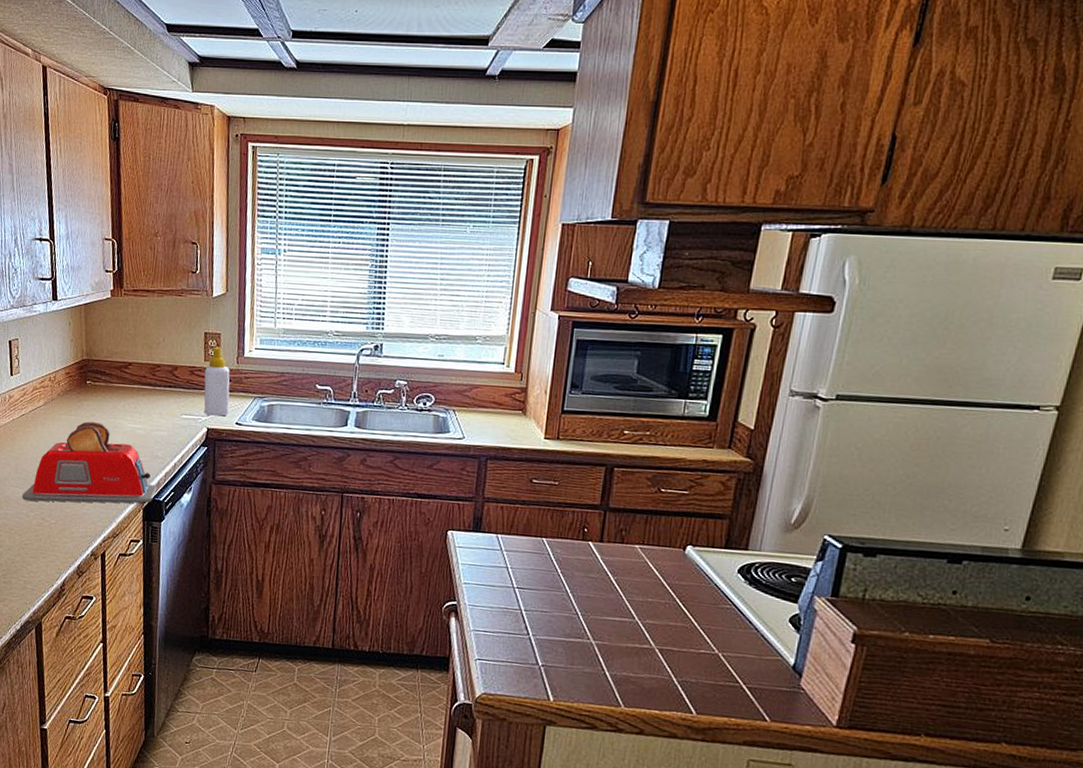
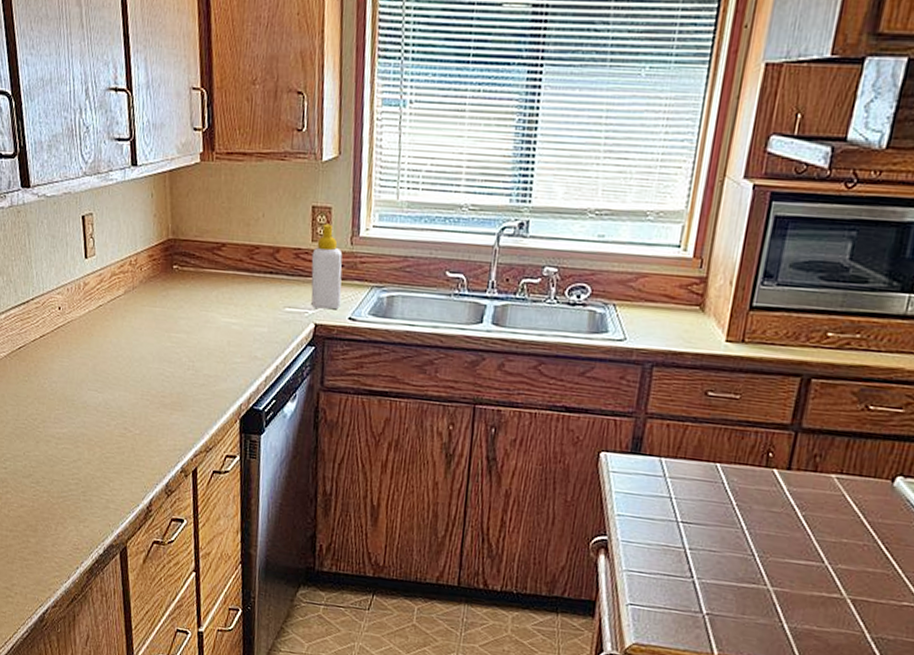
toaster: present [21,421,158,504] -> none [101,314,257,413]

